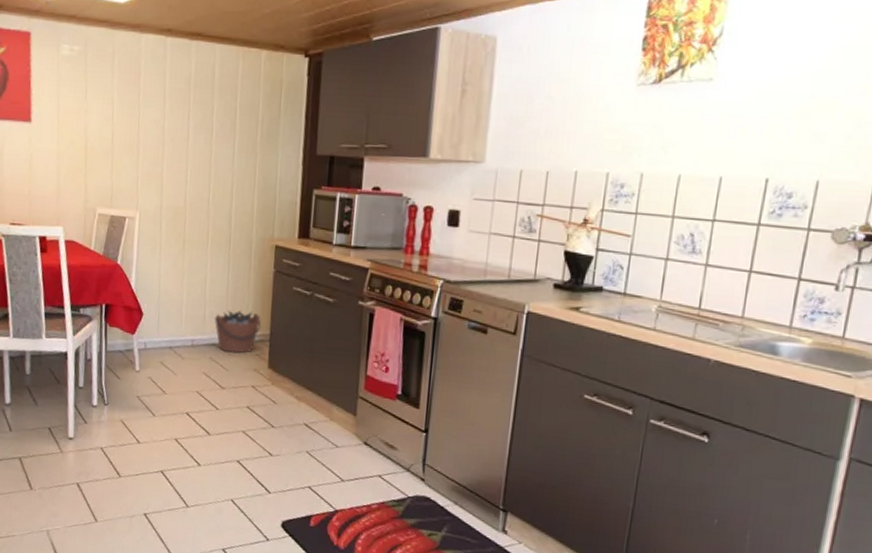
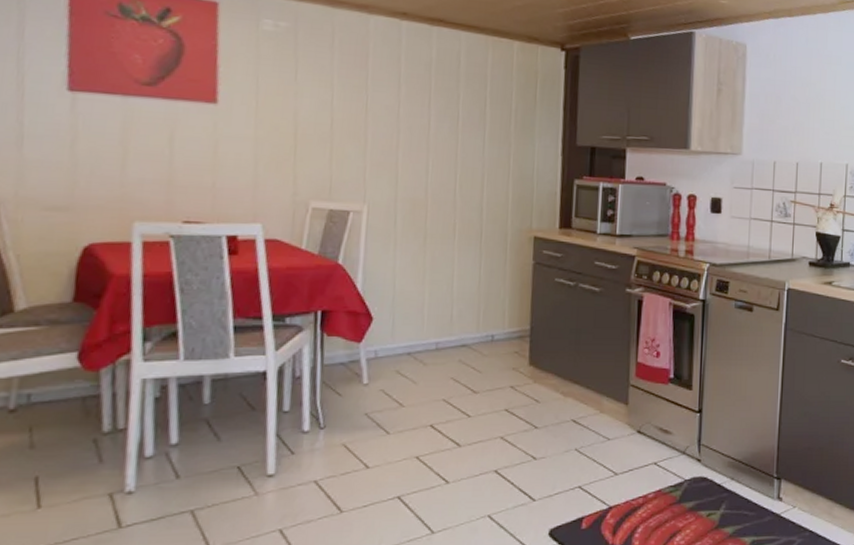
bucket: present [214,309,262,354] -> none [463,305,520,353]

